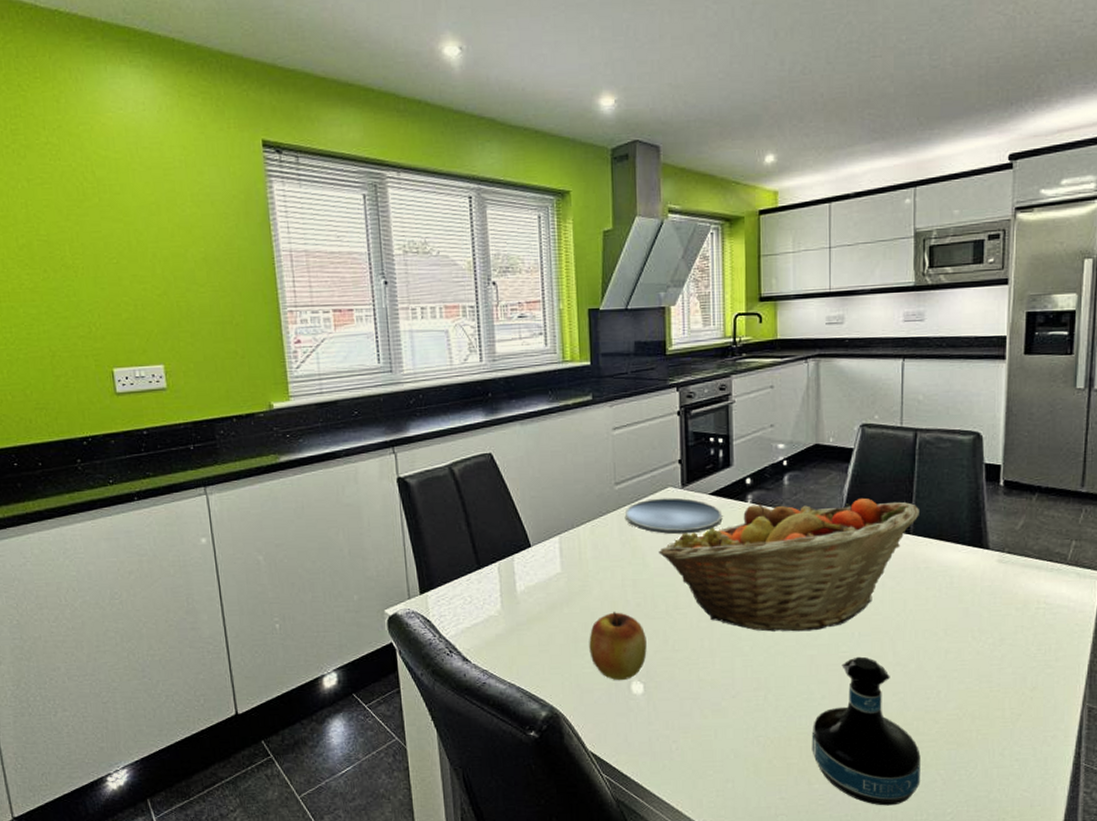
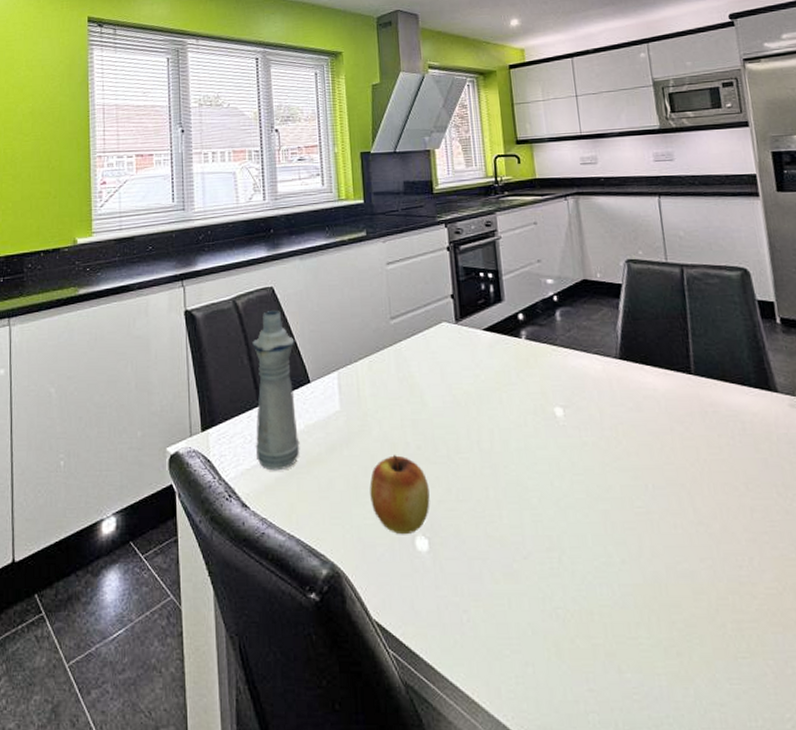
bottle: none [470,477,521,629] -> present [252,311,300,471]
plate: present [624,497,723,535] -> none [401,333,499,372]
fruit basket: present [658,498,919,632] -> none [436,336,698,482]
tequila bottle: present [811,656,921,806] -> none [615,513,748,706]

